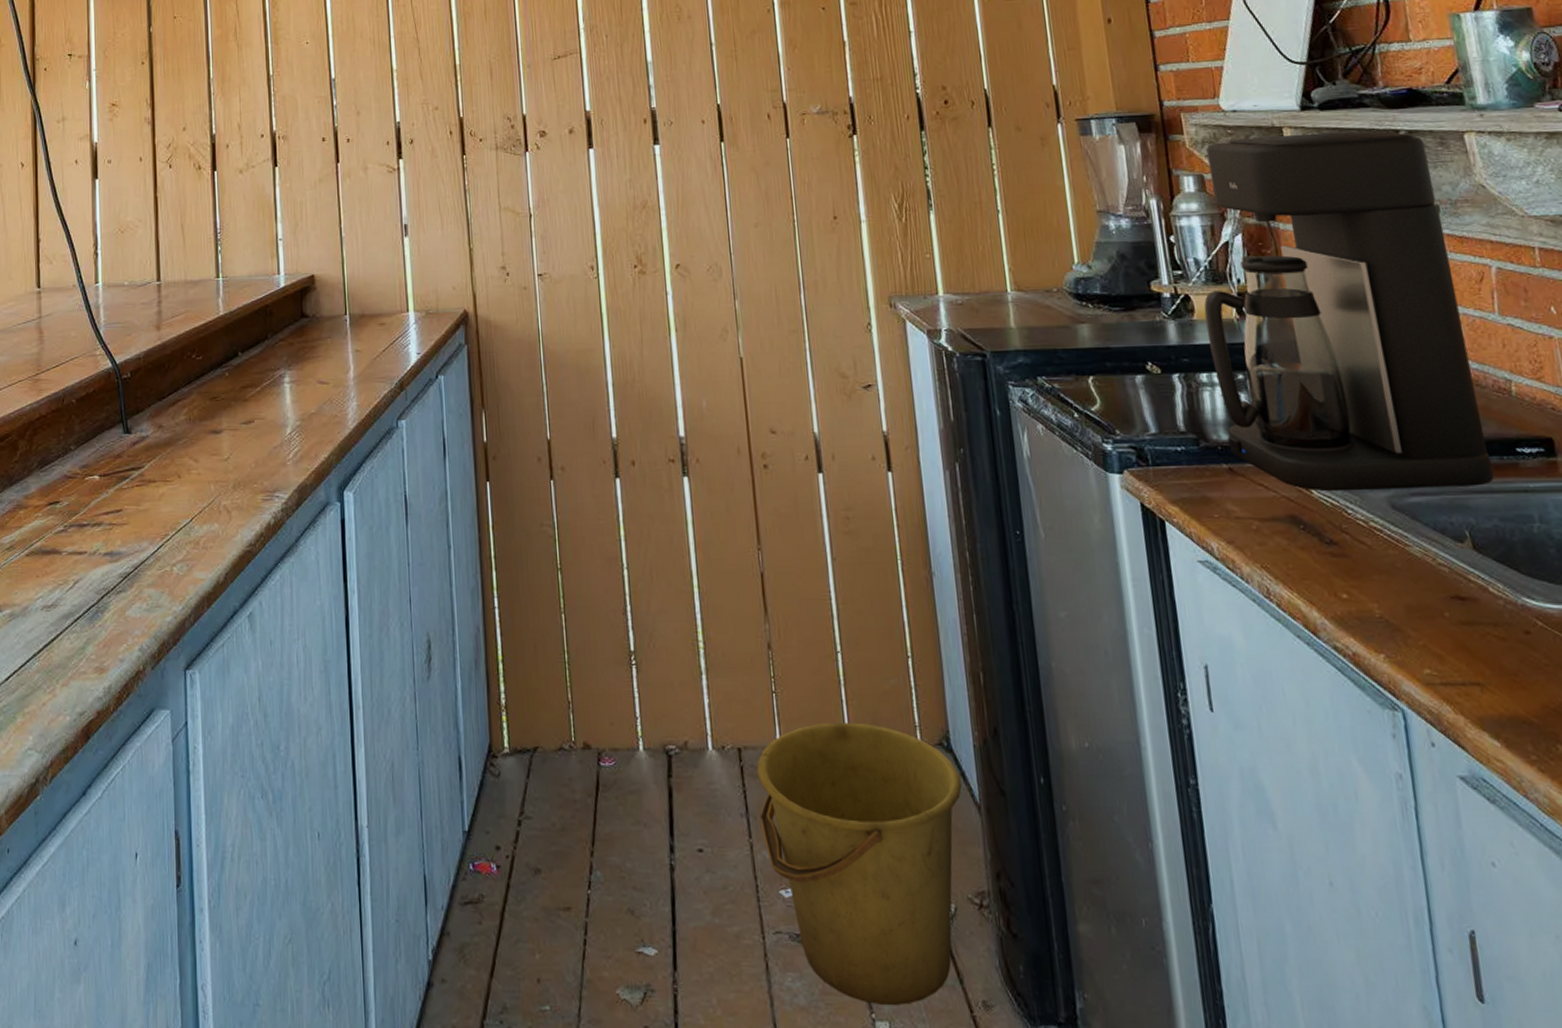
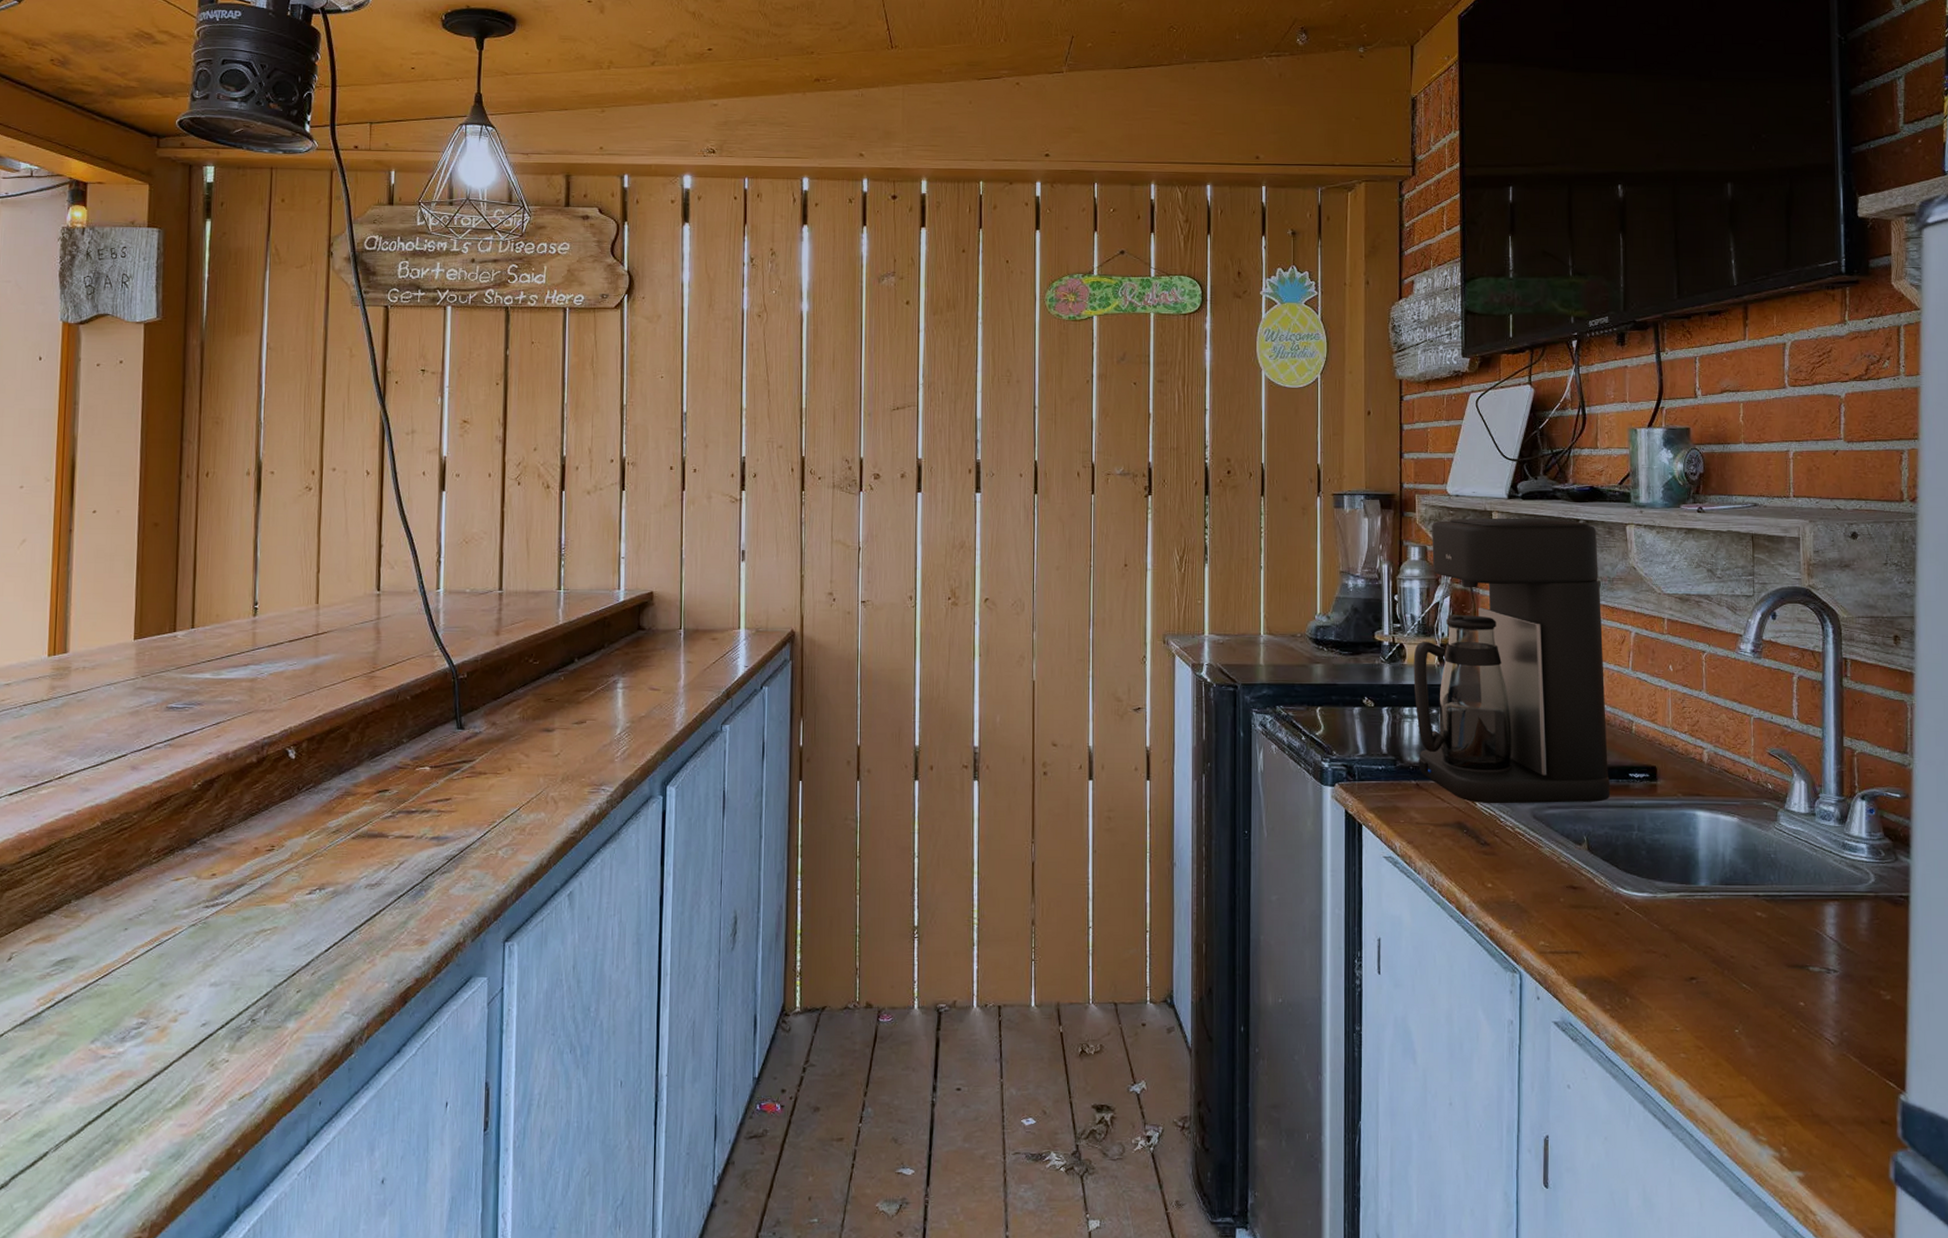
bucket: present [757,722,962,1005] -> none [1011,984,1178,1207]

